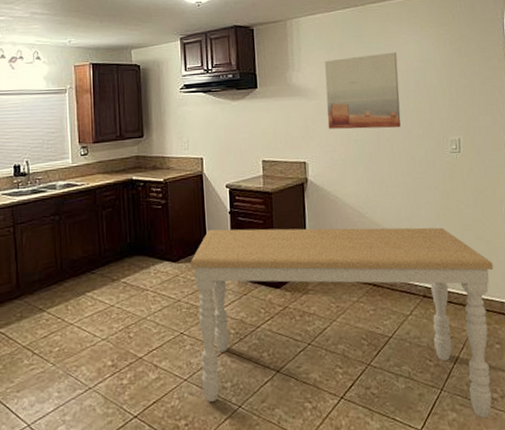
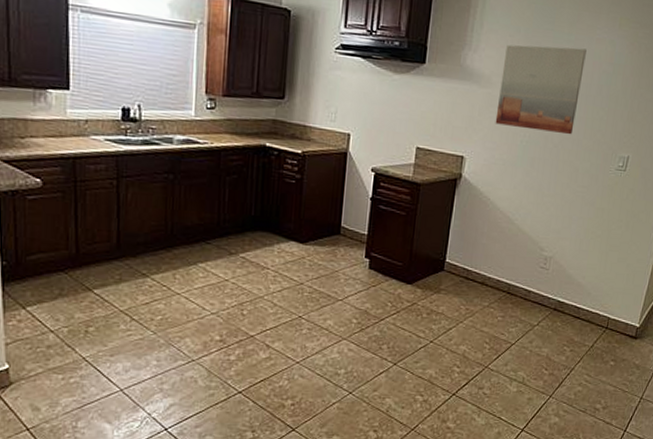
dining table: present [191,227,494,418] -> none [315,214,628,424]

